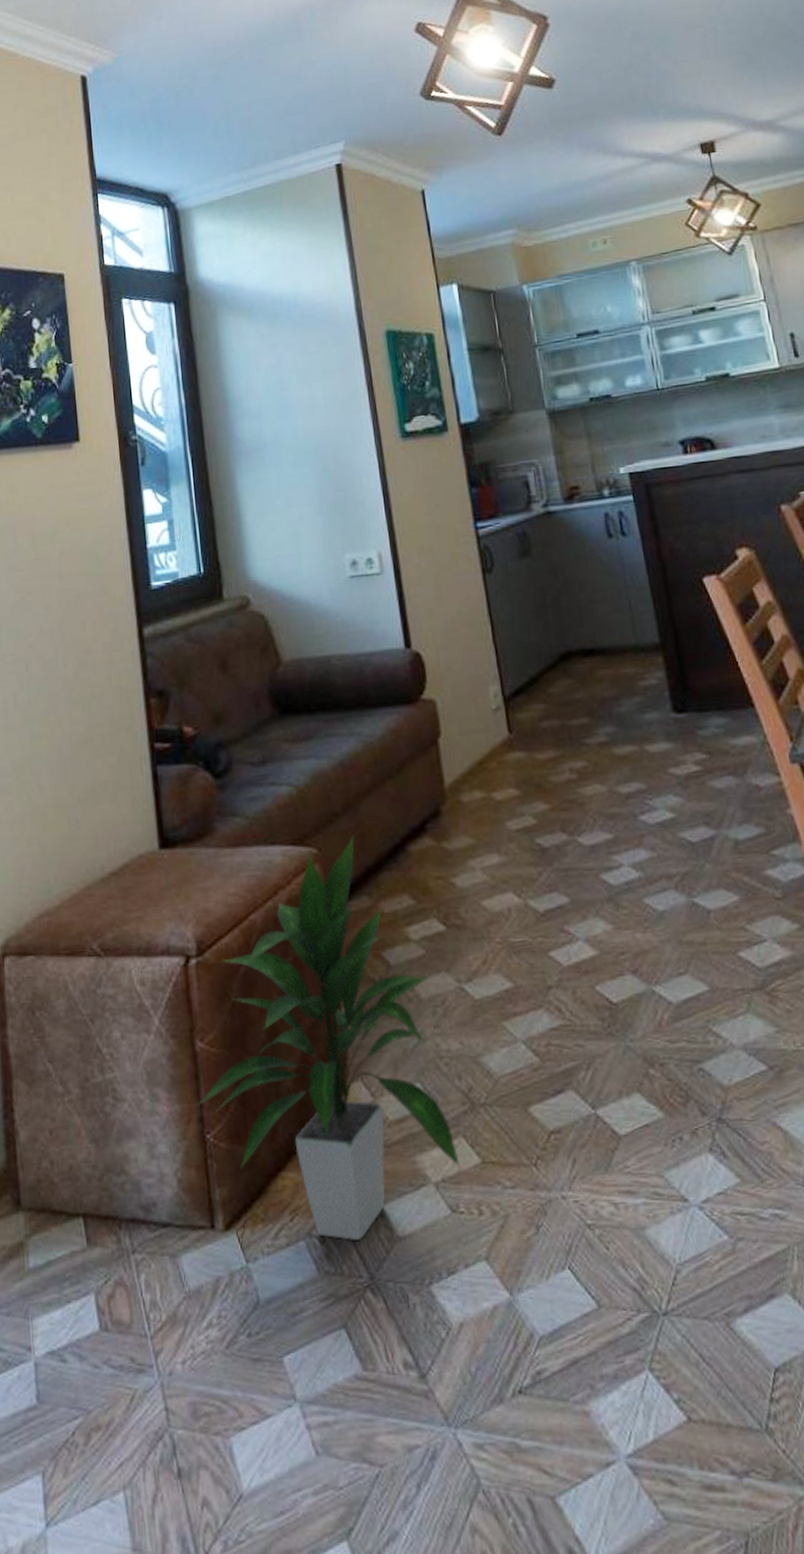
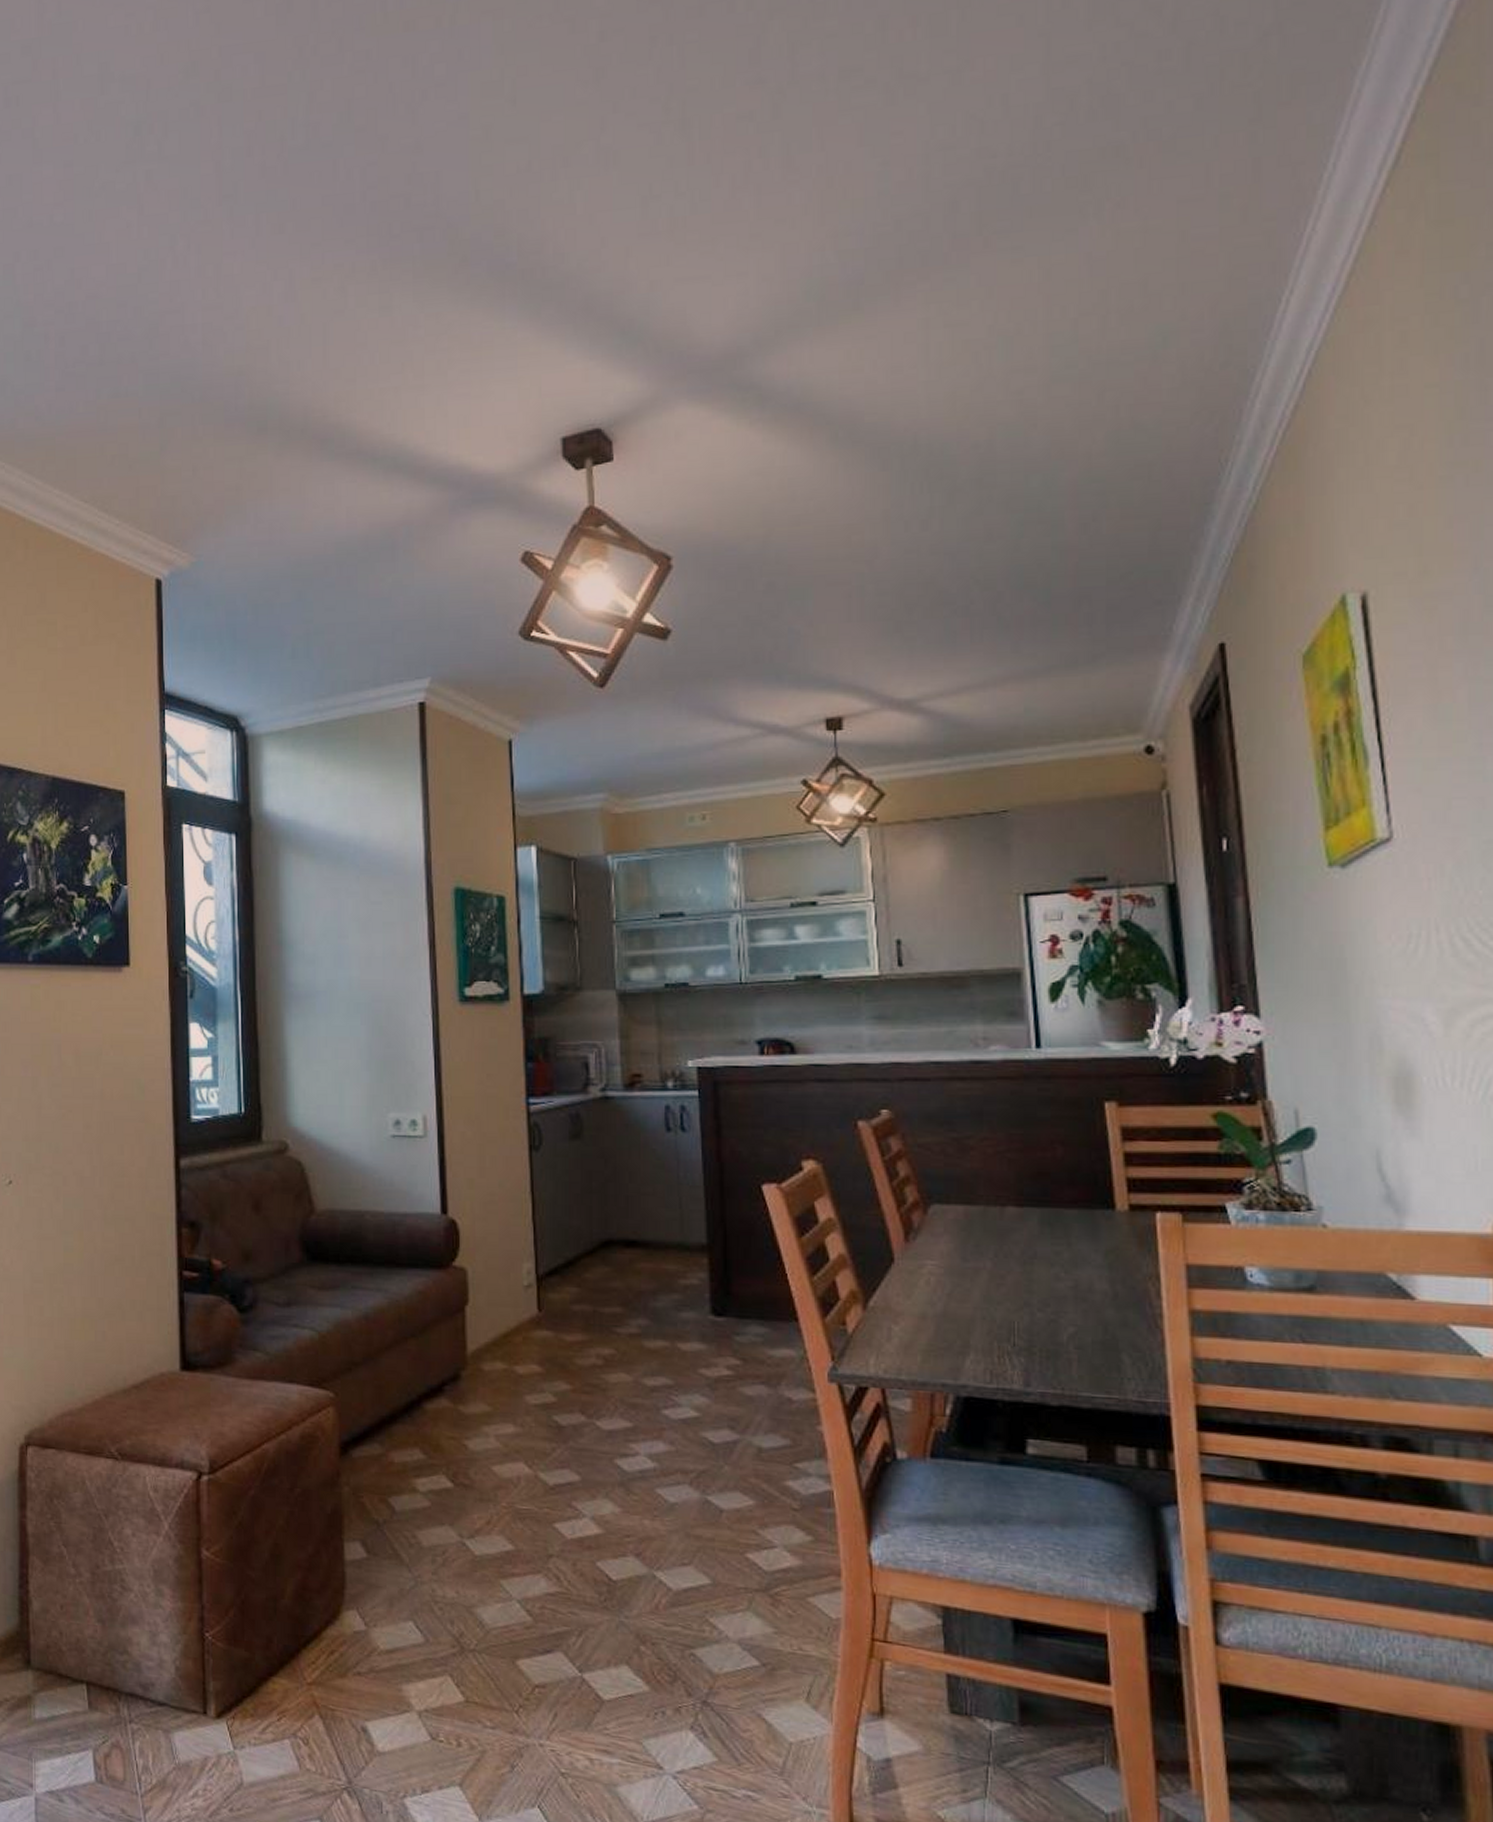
indoor plant: present [197,834,460,1241] -> none [199,1385,444,1748]

